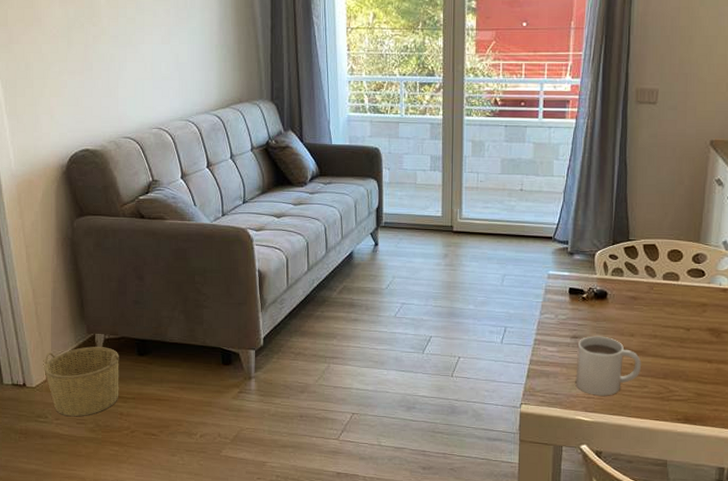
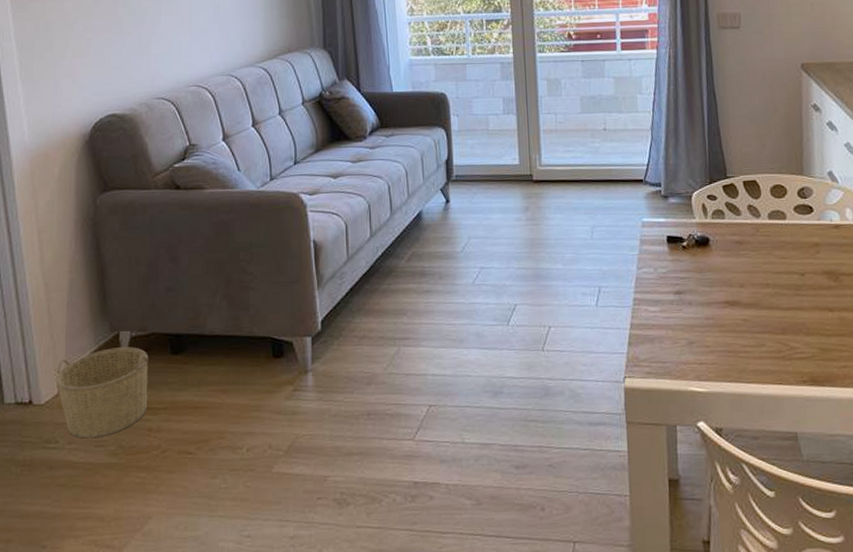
mug: present [575,336,642,396] -> none [683,289,757,361]

